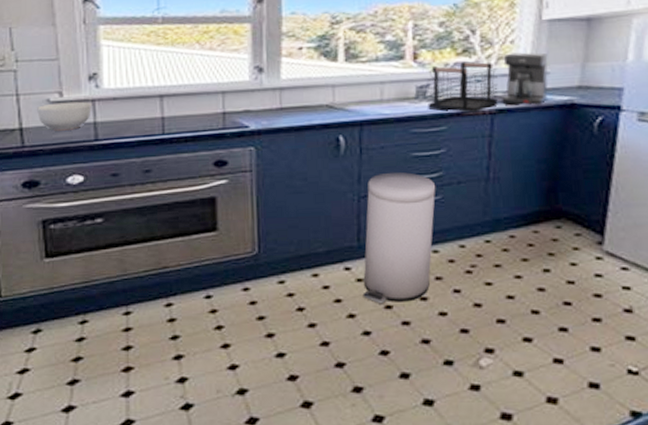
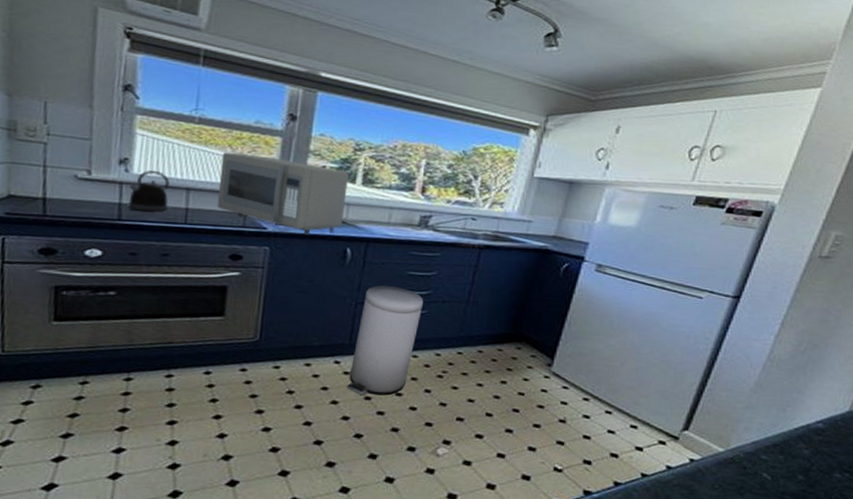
bowl: present [37,101,92,131] -> none [63,179,119,207]
kettle: none [102,82,145,128] -> present [128,170,170,213]
microwave: none [191,47,330,128] -> present [216,152,349,235]
dish rack: present [427,62,498,113] -> none [427,200,491,245]
coffee maker: present [502,52,548,106] -> none [490,200,533,247]

